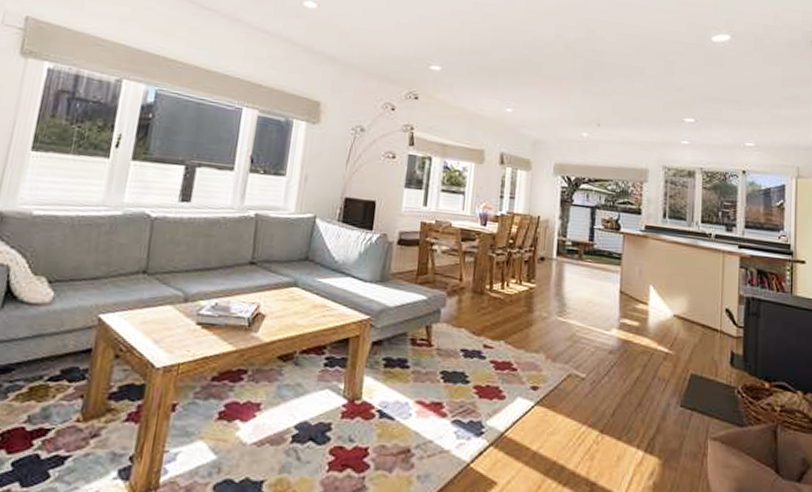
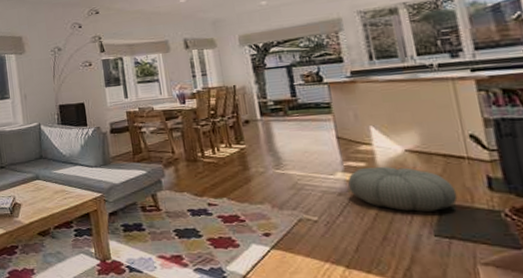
pouf: none [620,328,706,381] -> present [348,167,458,212]

